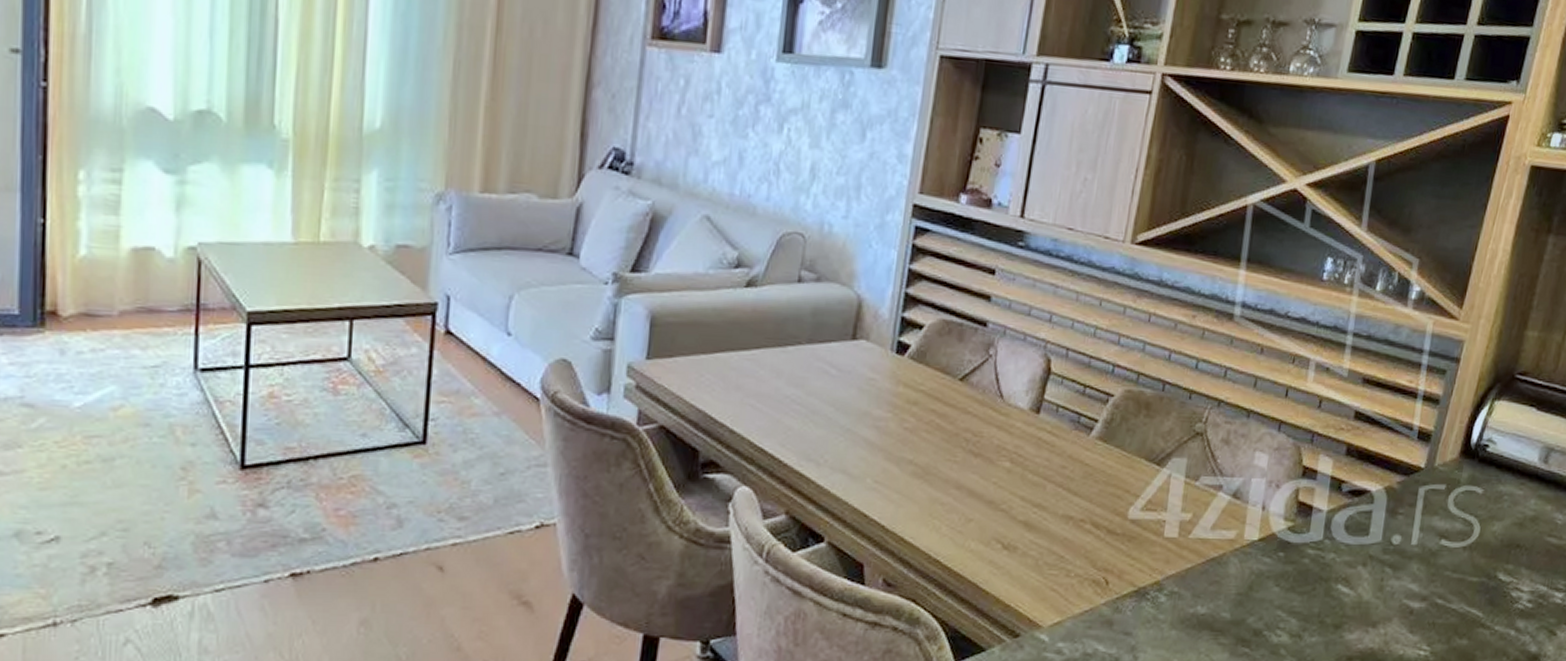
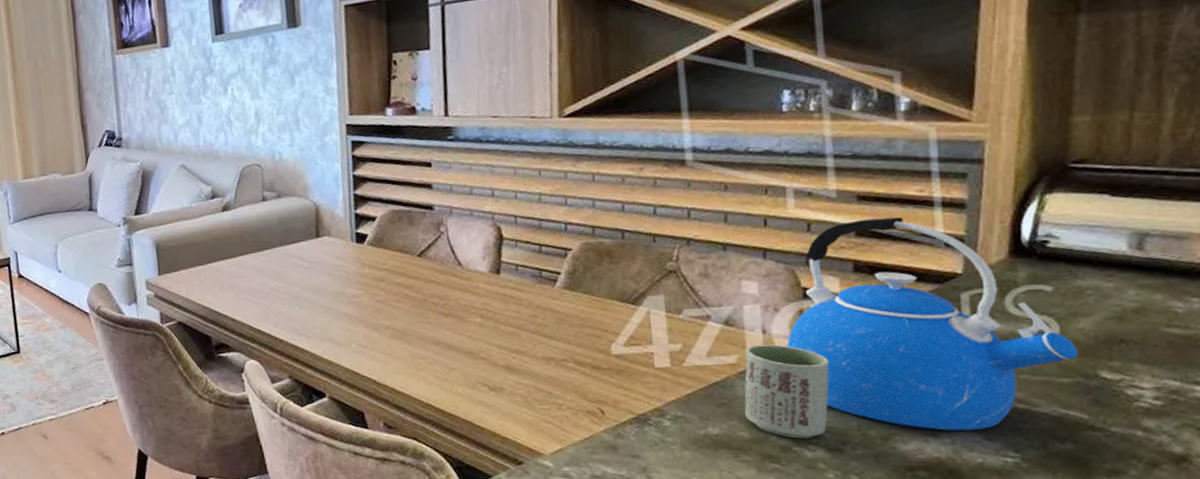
cup: none [1231,522,1310,623] -> present [744,344,830,439]
kettle: none [1279,402,1488,623] -> present [787,216,1077,431]

